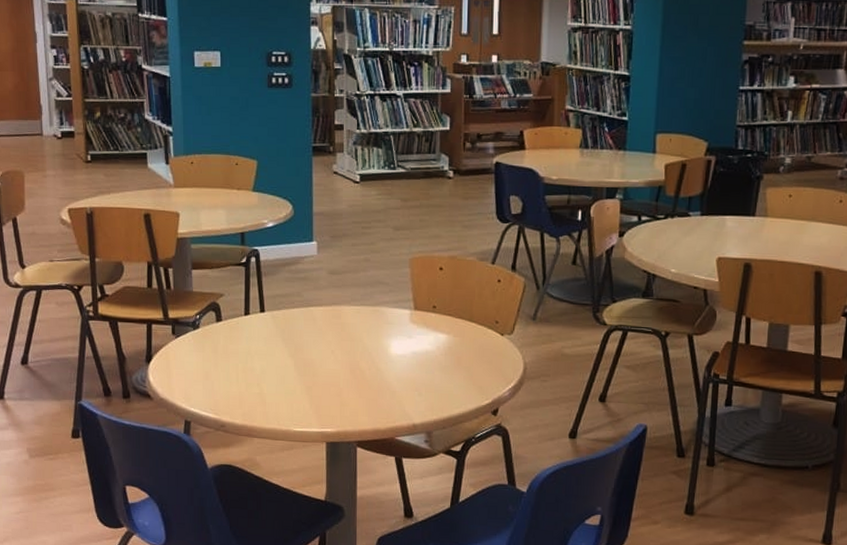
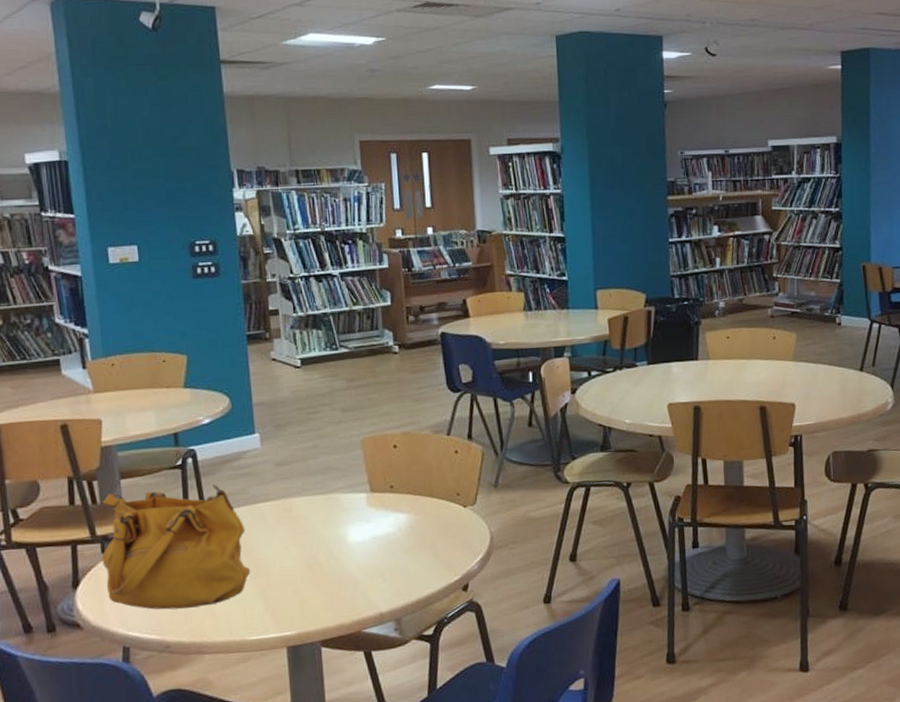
handbag: none [172,281,300,395] -> present [101,484,251,610]

